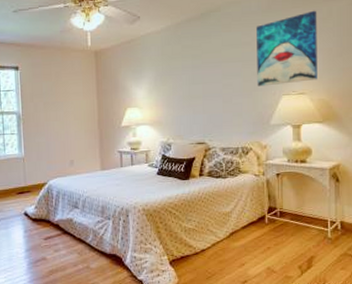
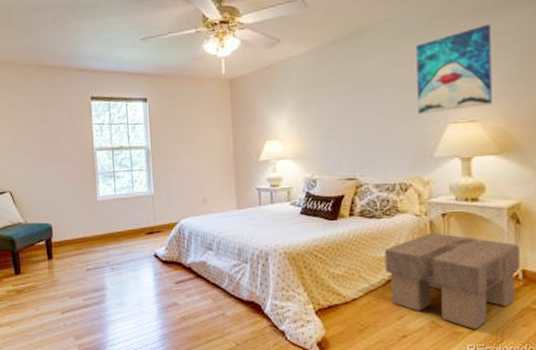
footstool: none [229,190,339,274] -> present [385,232,521,330]

